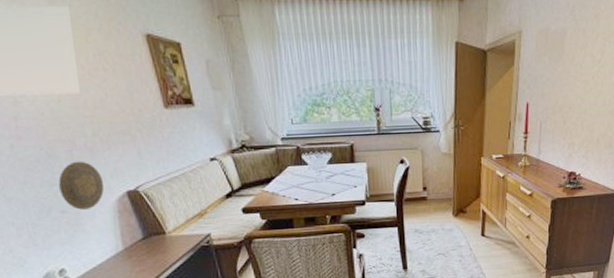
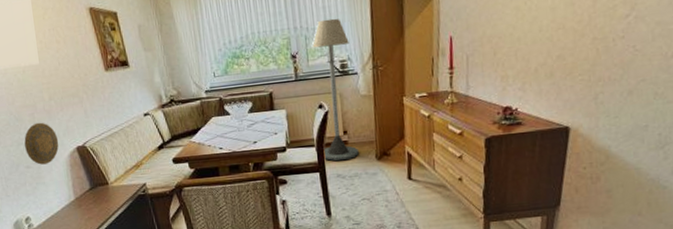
floor lamp: none [395,74,437,217] -> present [311,18,359,162]

